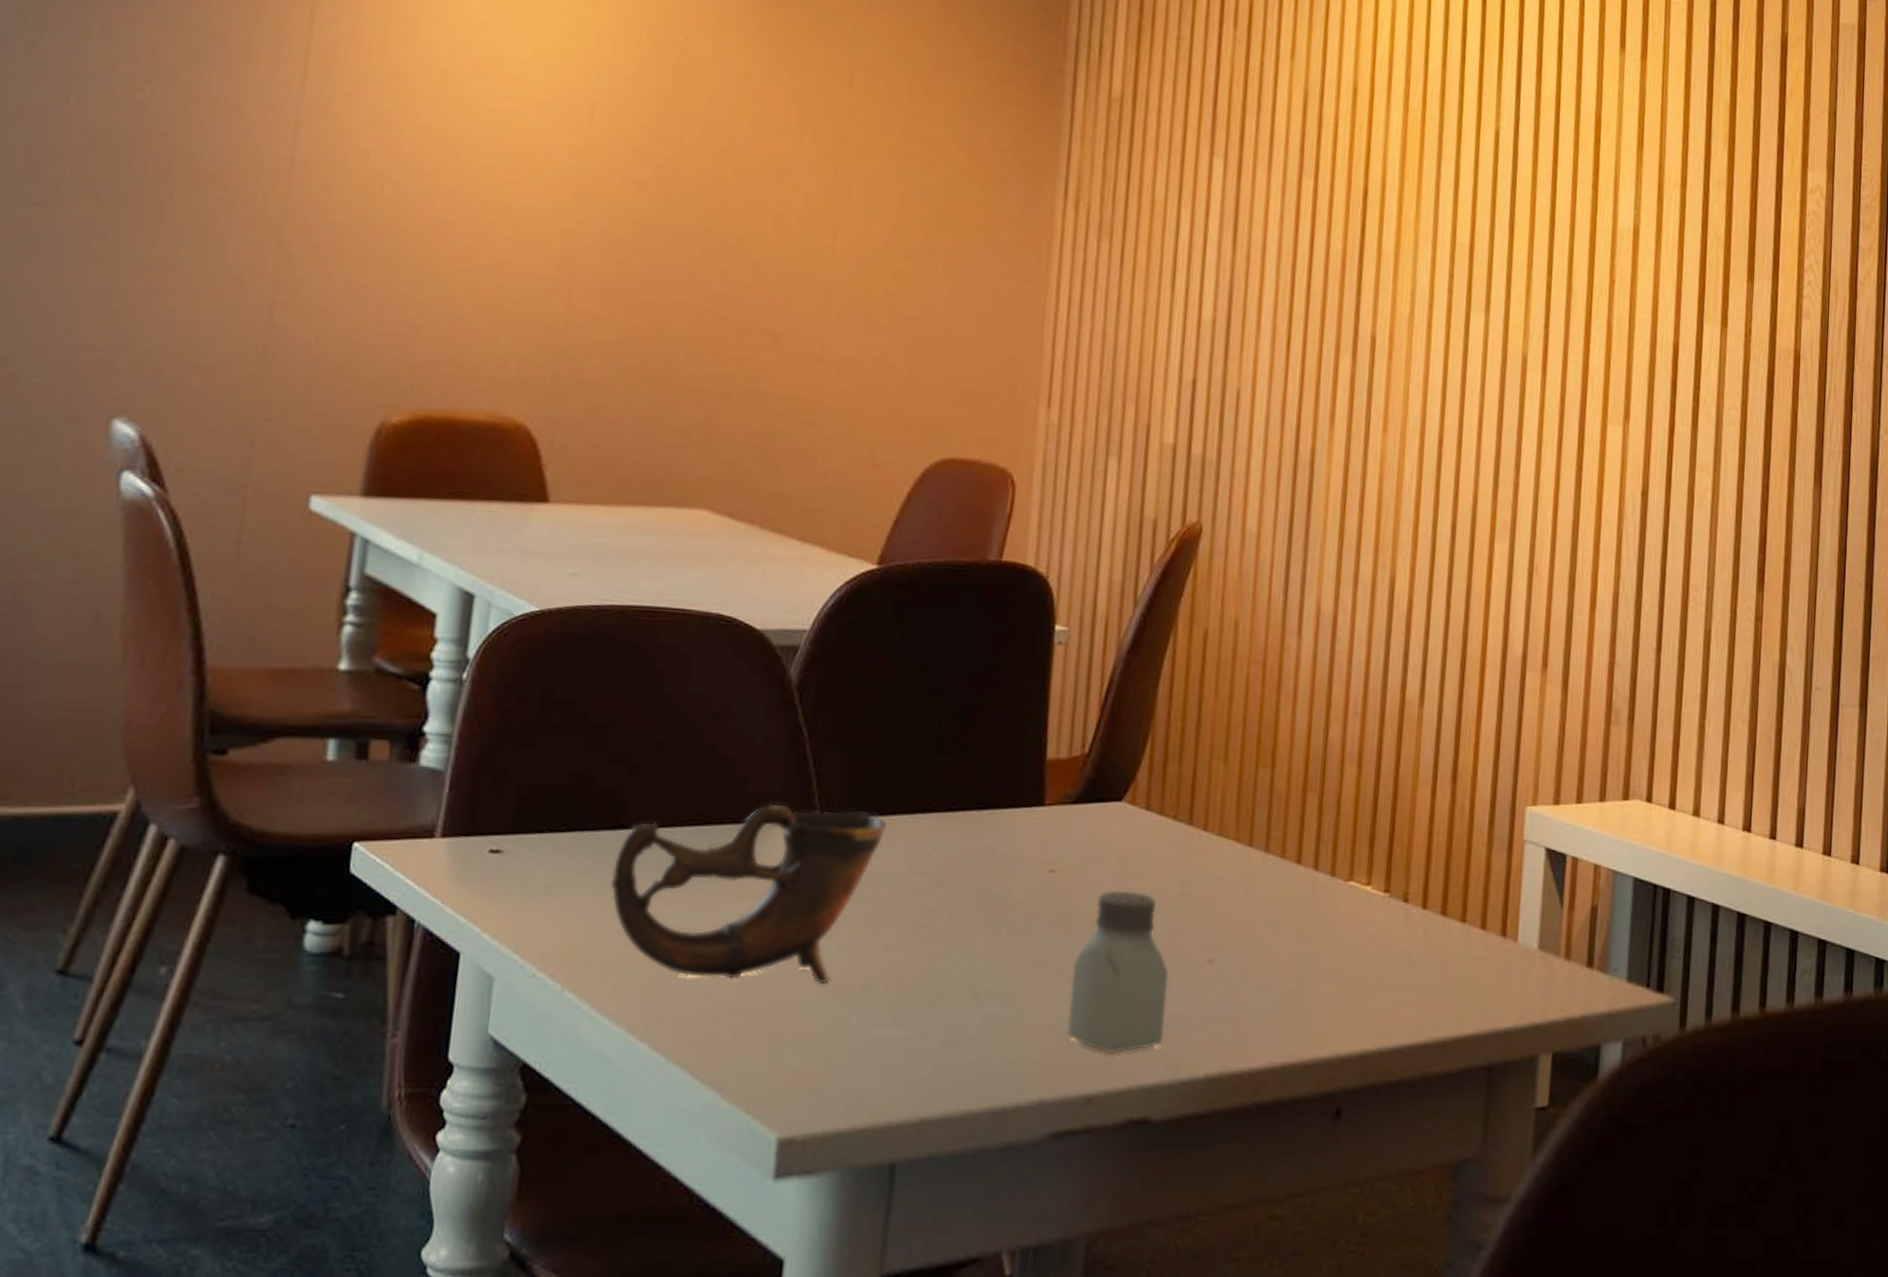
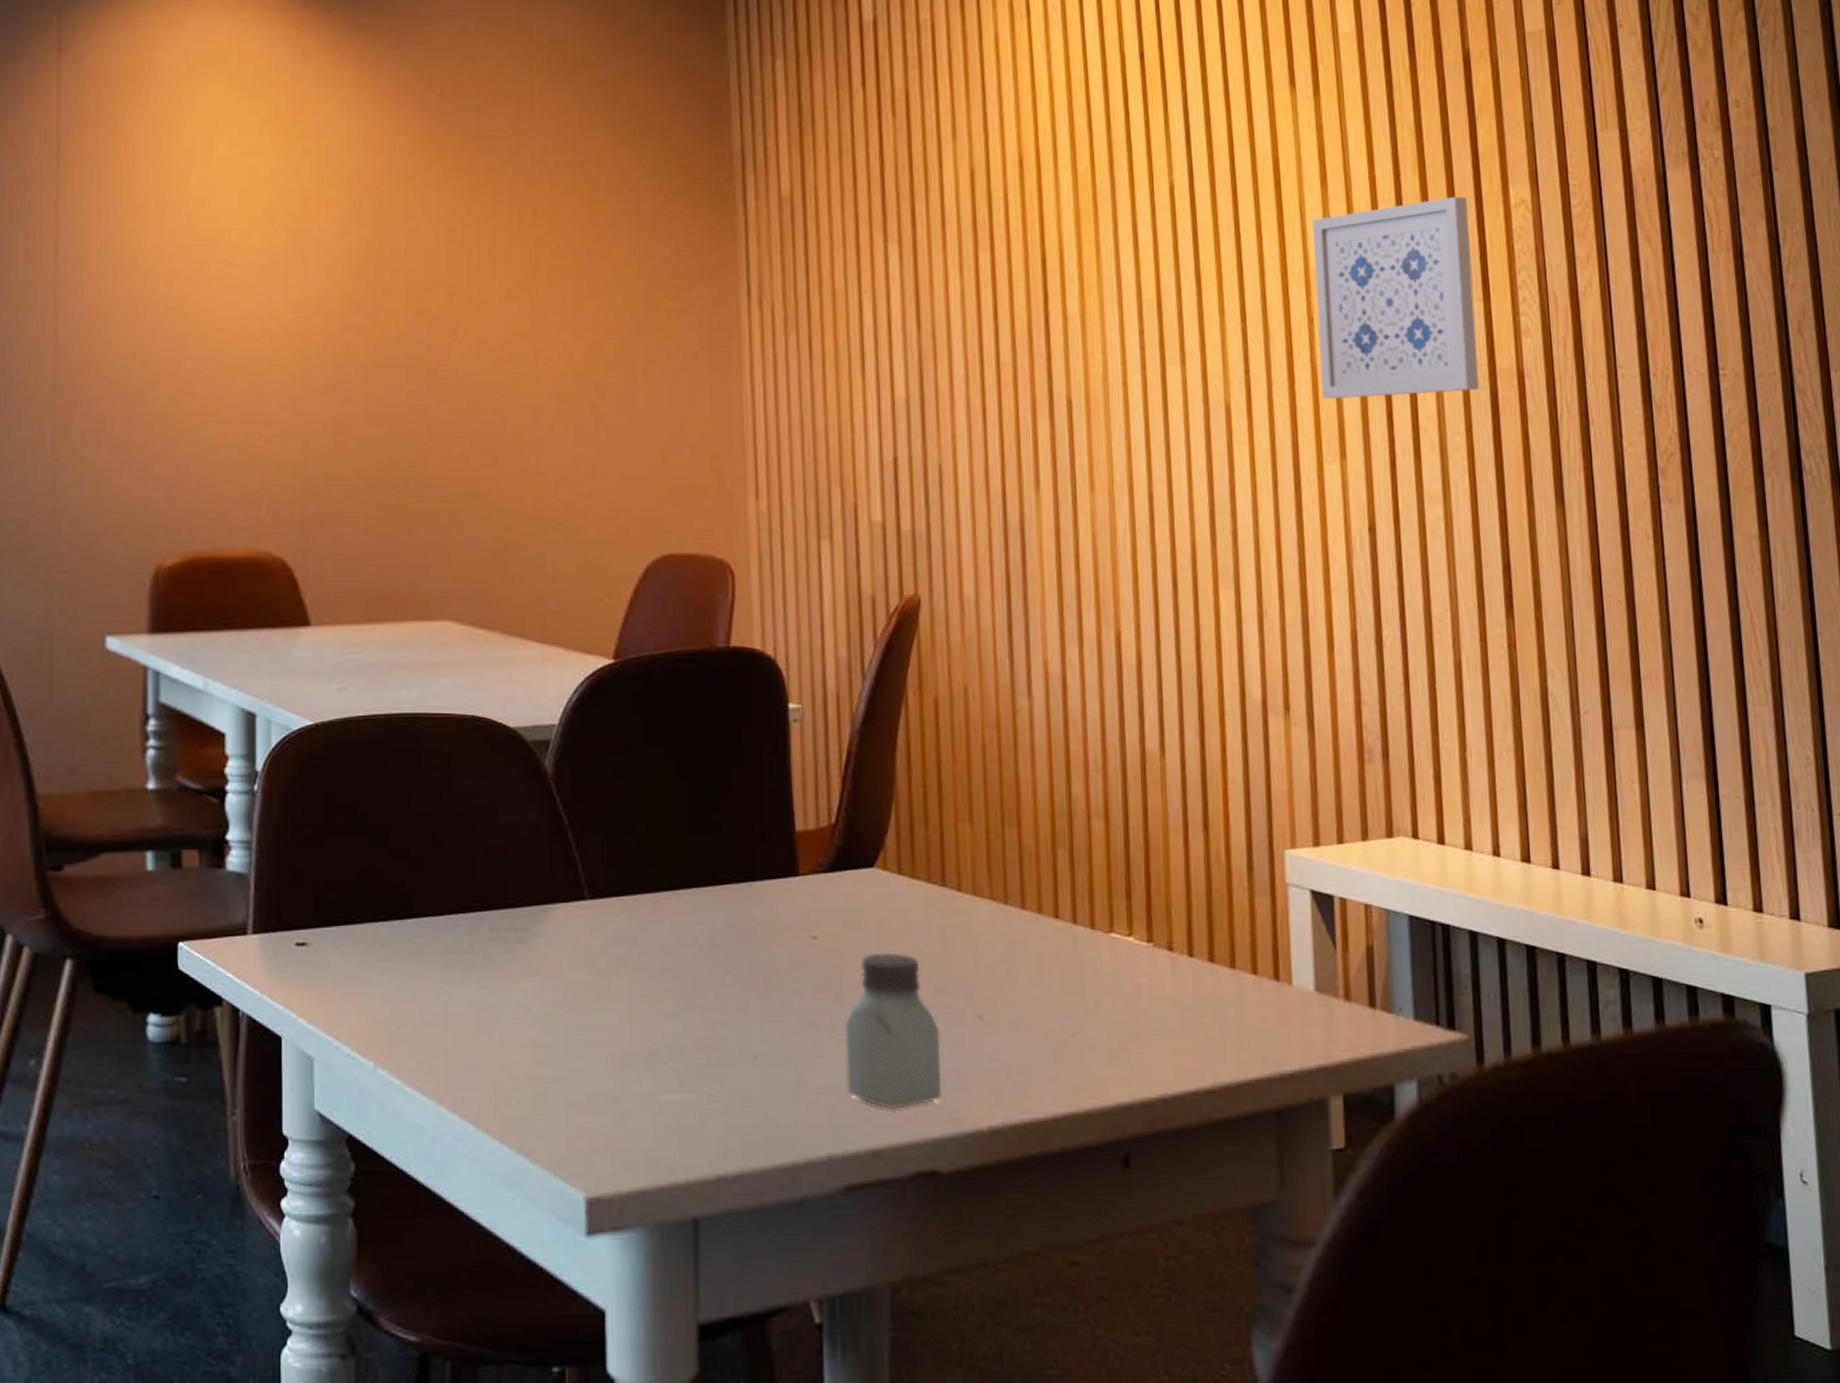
cup: present [610,803,887,985] -> none [406,887,652,1054]
wall art: none [1614,175,1769,367] -> present [1313,196,1479,398]

